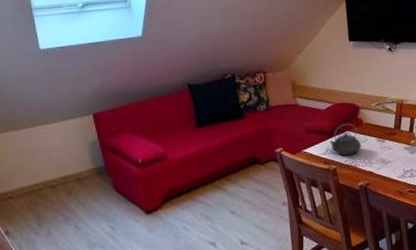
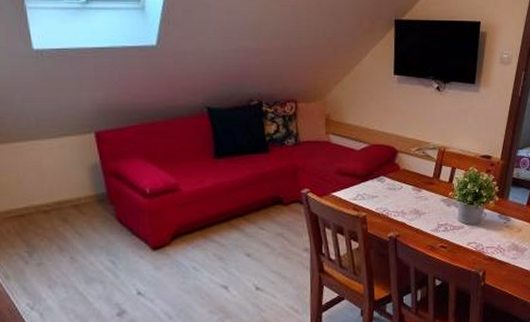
teapot: present [330,123,361,156] -> none [362,167,395,203]

